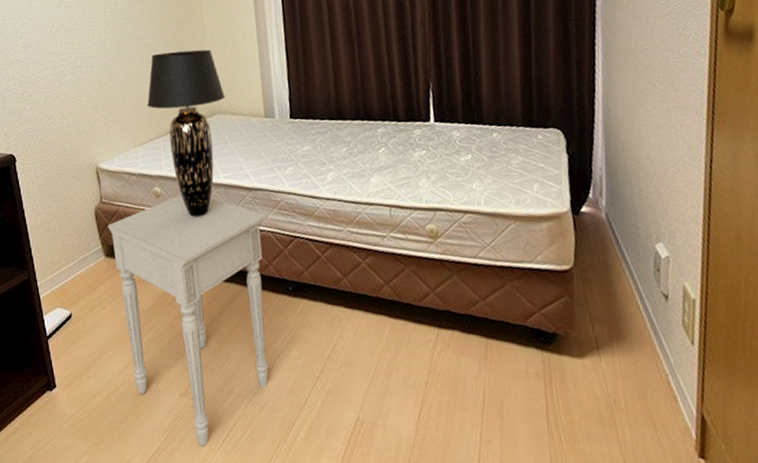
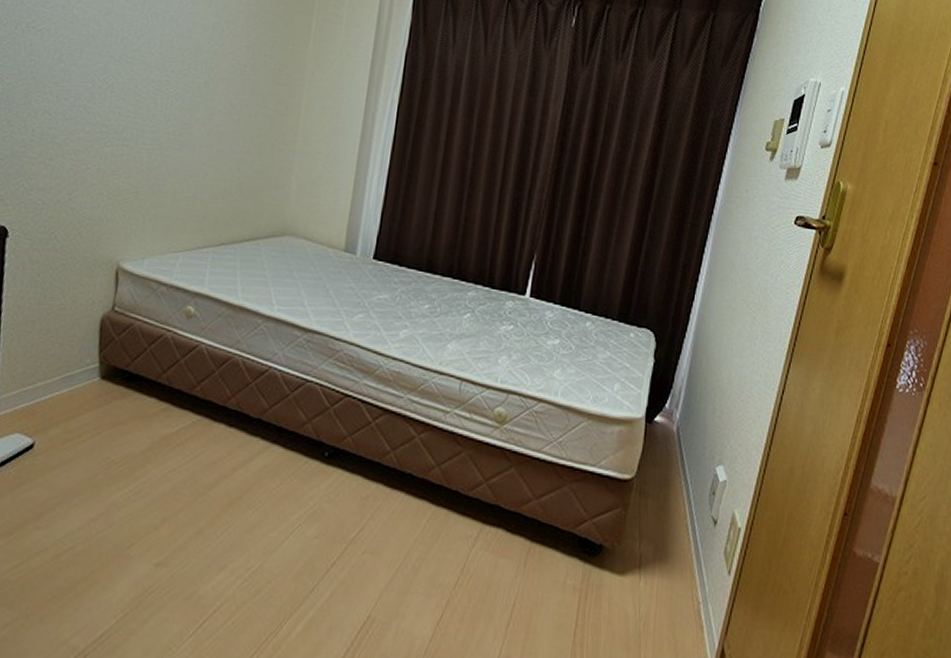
nightstand: present [107,194,269,446] -> none [100,320,321,631]
table lamp: present [147,49,225,218] -> none [204,147,303,352]

